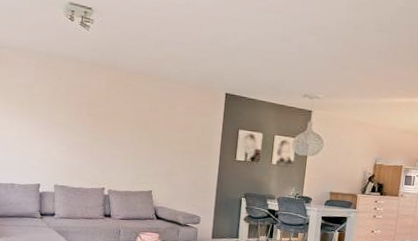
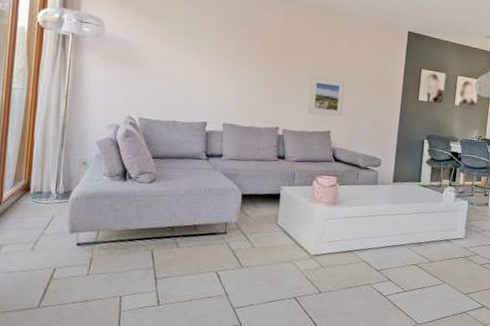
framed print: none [130,139,166,177] -> present [307,76,346,117]

